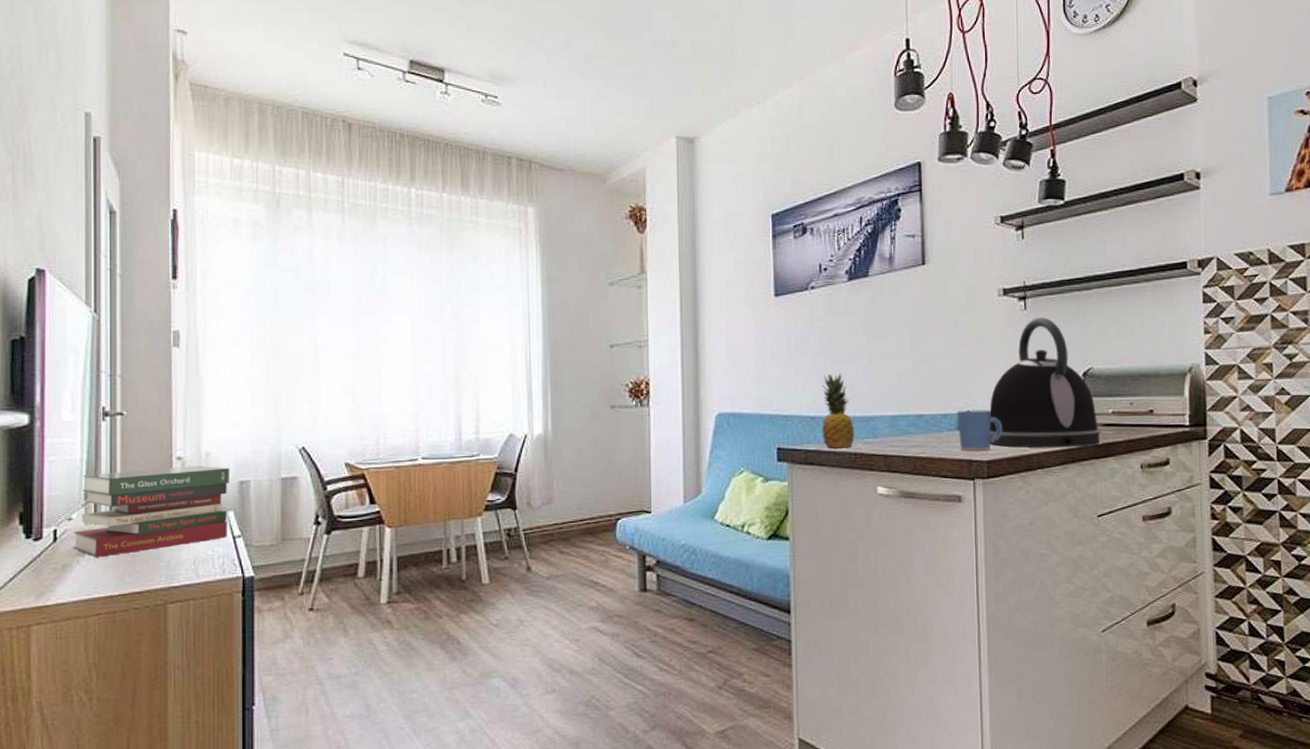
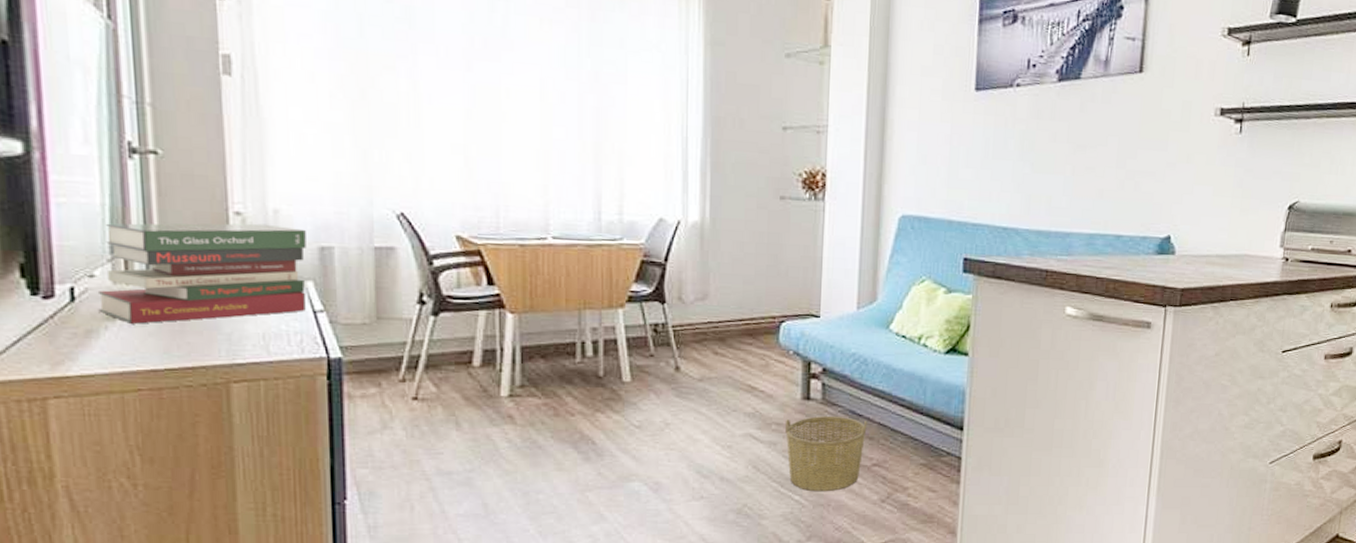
basket: none [626,605,700,681] -> present [786,415,867,492]
fruit: present [822,372,855,450] -> none [1013,182,1049,265]
mug: present [957,410,1003,451] -> none [1155,234,1202,278]
kettle: present [989,317,1101,448] -> none [1185,143,1298,281]

